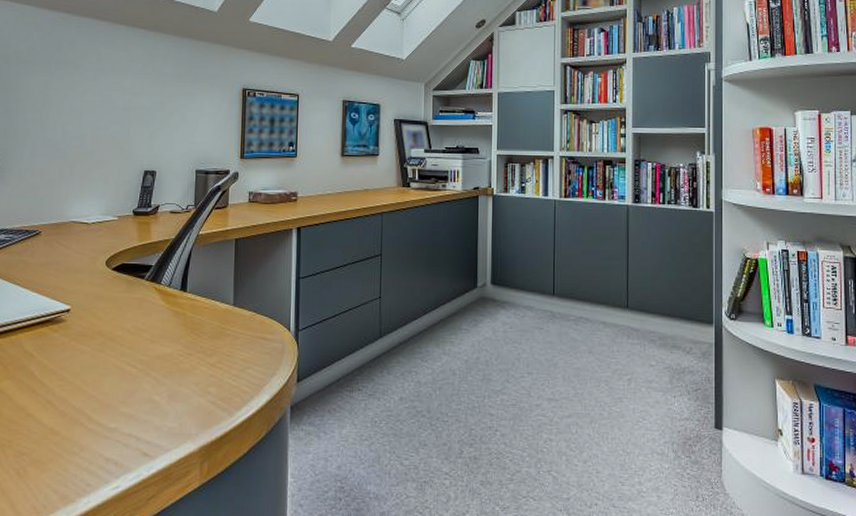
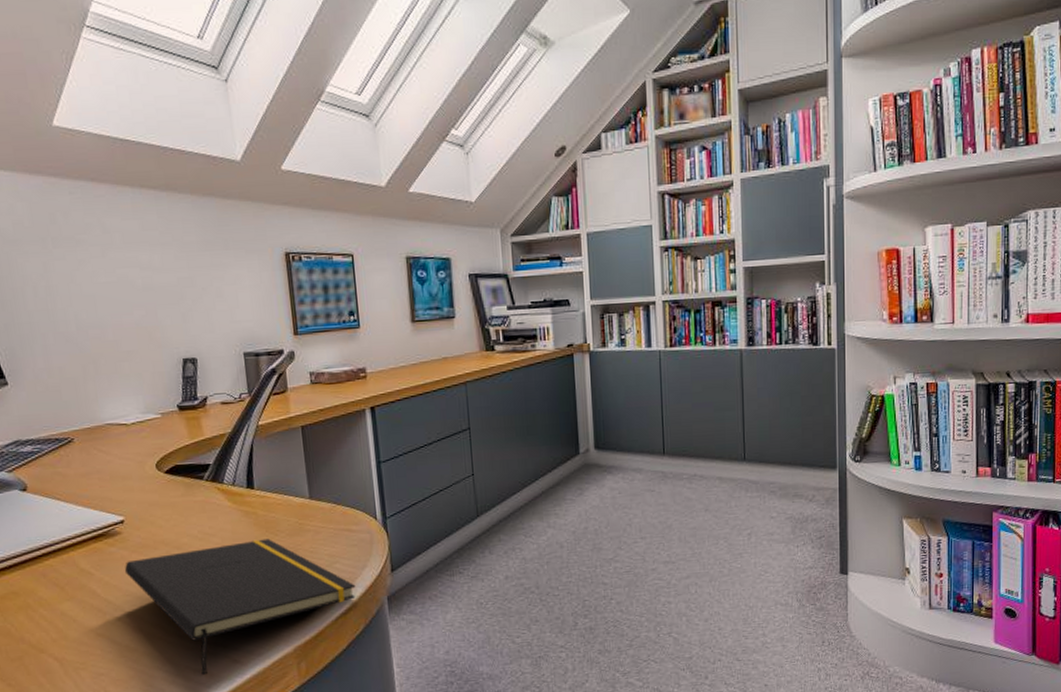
notepad: none [62,339,263,465] -> present [124,539,356,675]

